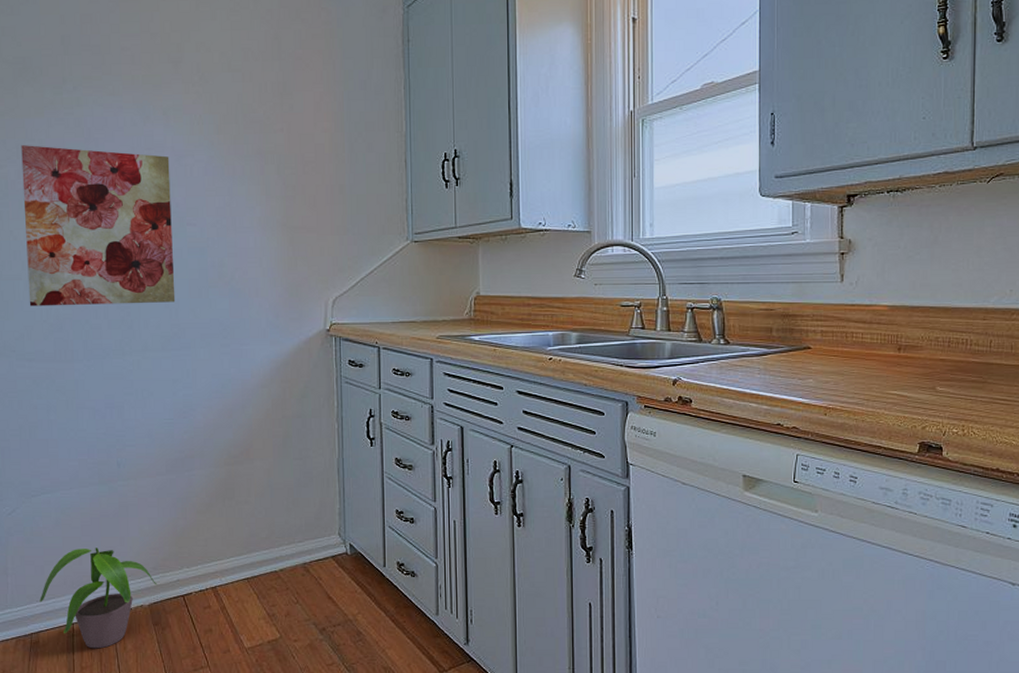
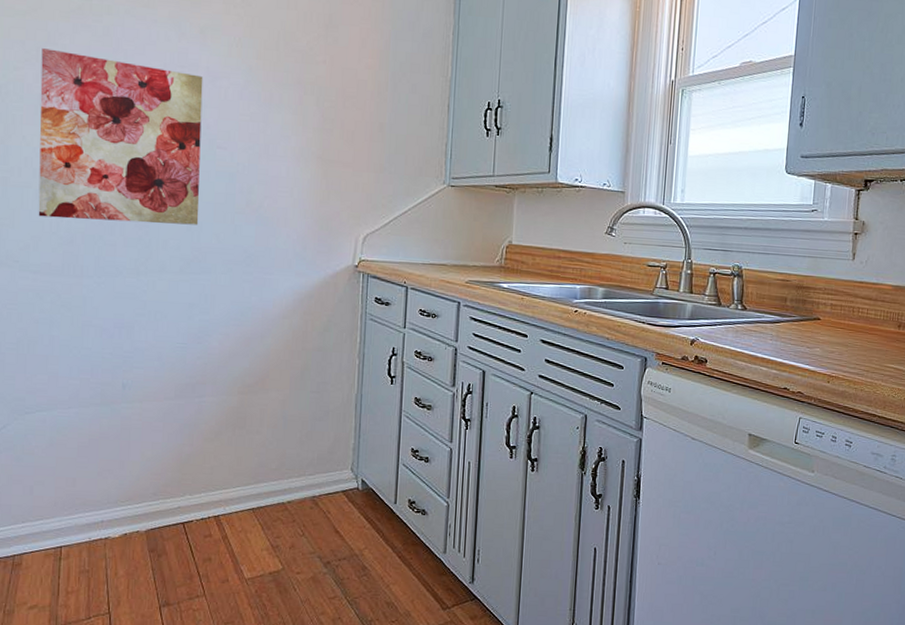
potted plant: present [40,548,158,649] -> none [26,470,157,574]

